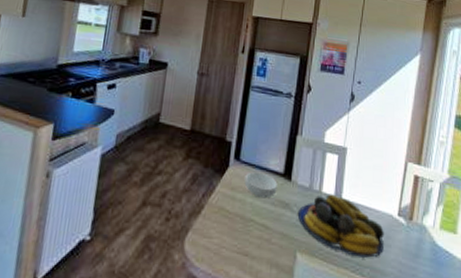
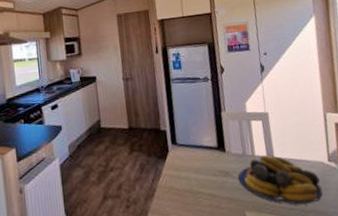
cereal bowl: present [244,171,277,199] -> none [184,150,215,172]

